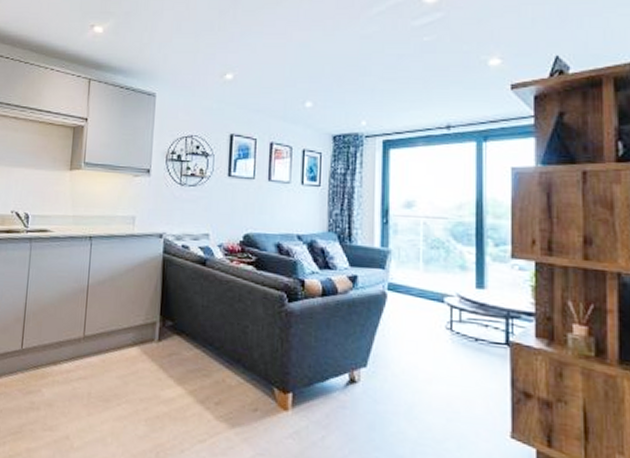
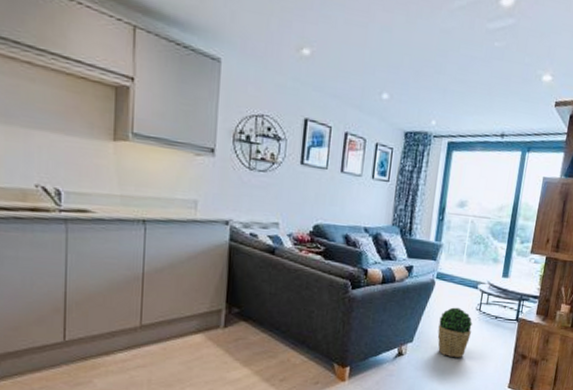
potted plant: none [398,325,443,390] -> present [437,307,472,357]

